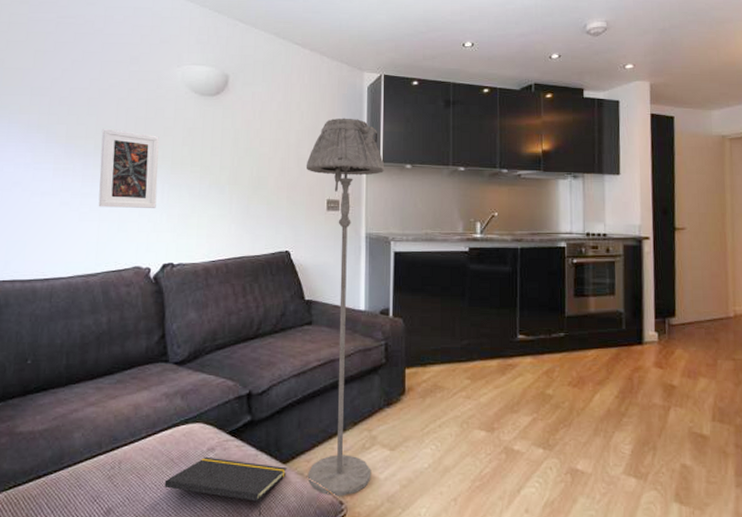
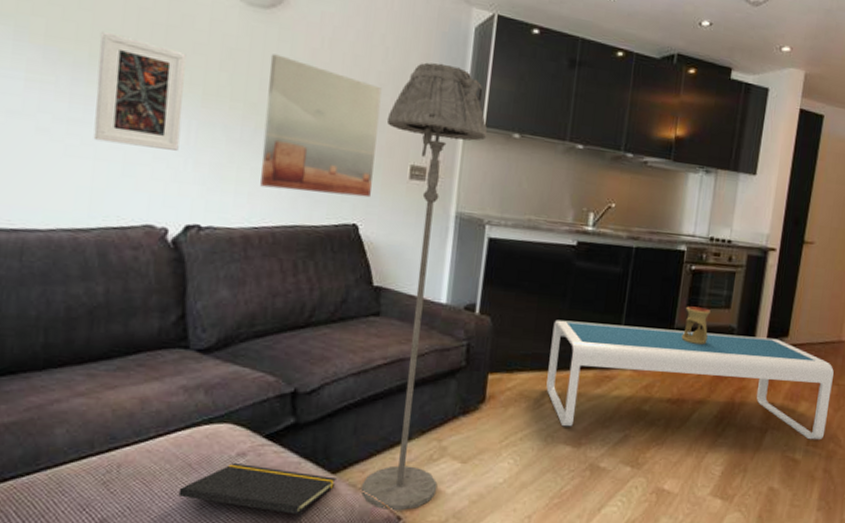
wall art: none [215,128,300,229] -> present [260,54,382,198]
coffee table: none [457,317,729,415] -> present [546,319,834,440]
oil burner: none [573,296,598,330] -> present [681,306,711,345]

